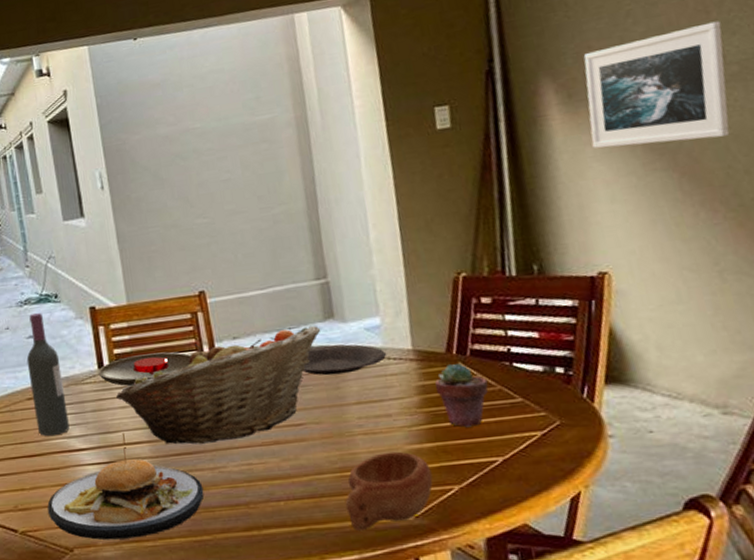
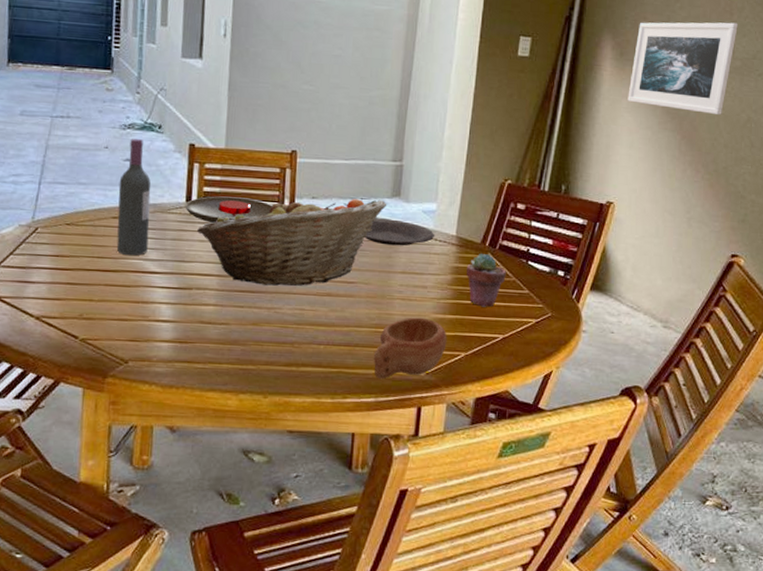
plate: present [47,433,204,540] -> none [111,264,258,359]

